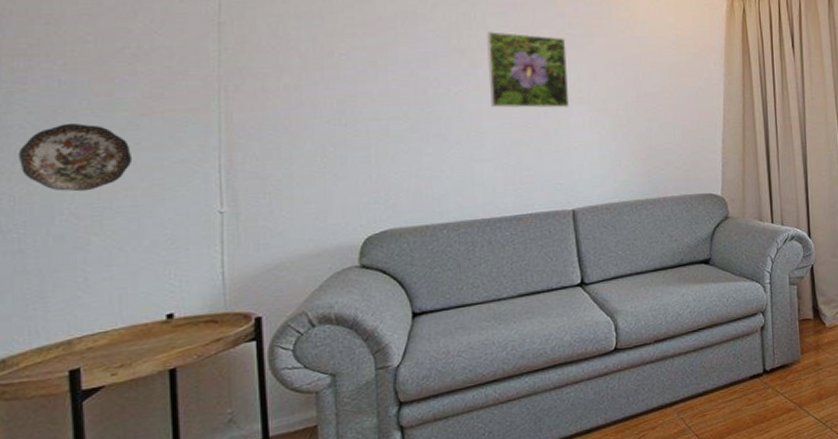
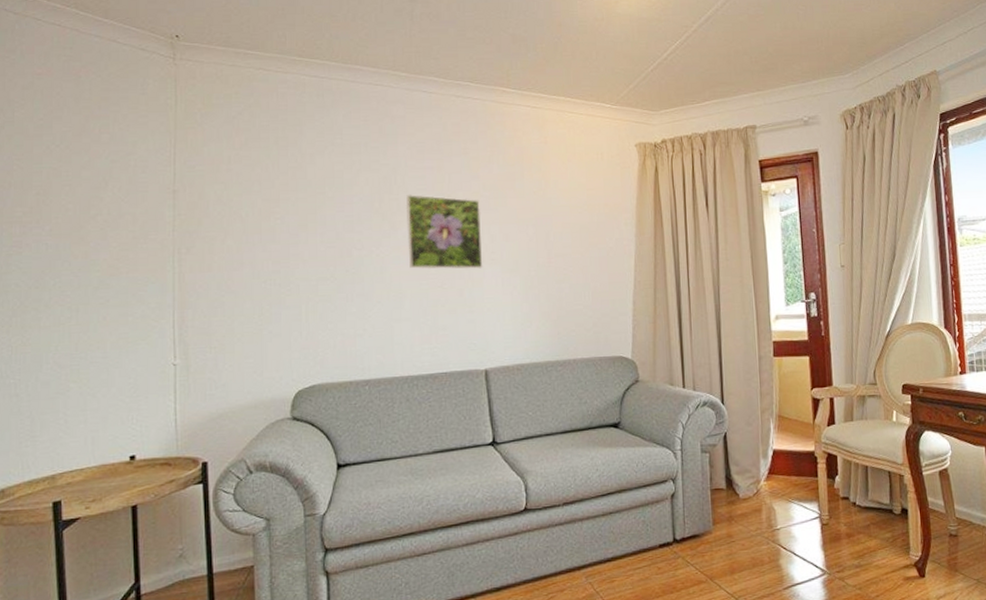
decorative plate: present [18,122,133,192] -> none [14,282,103,344]

